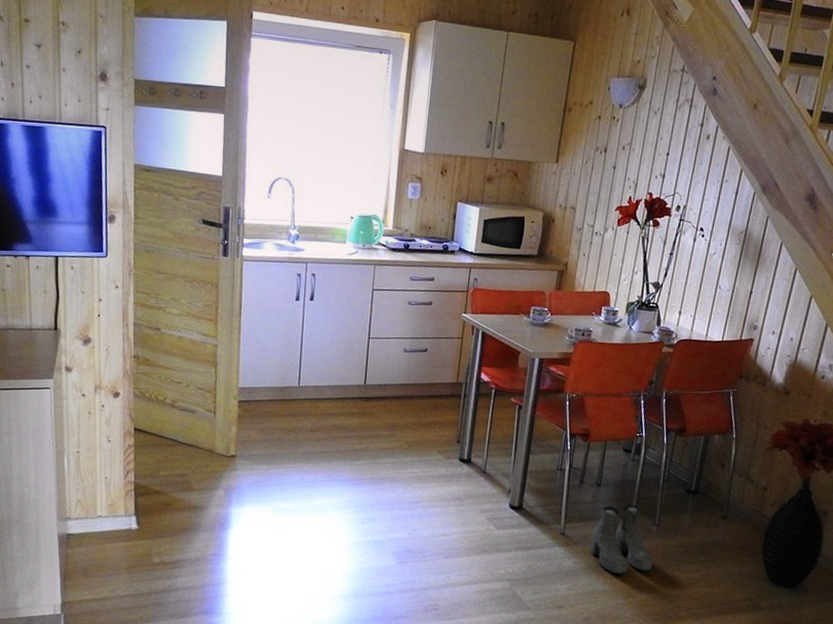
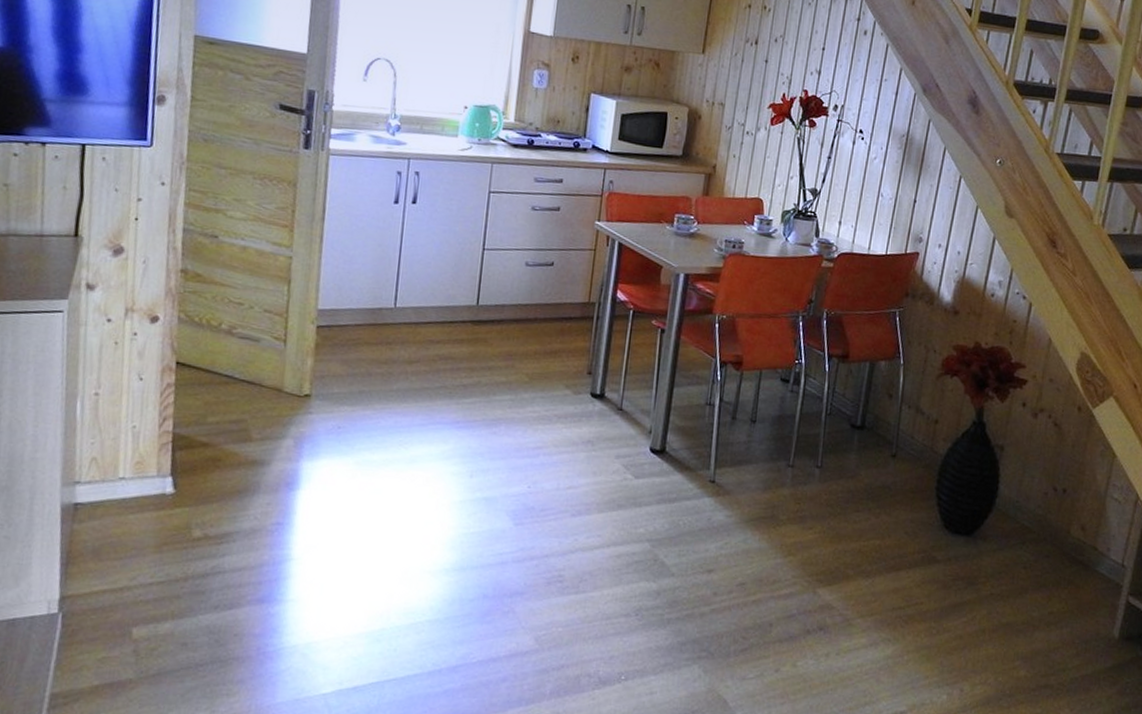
boots: present [590,503,653,575] -> none [744,442,817,528]

